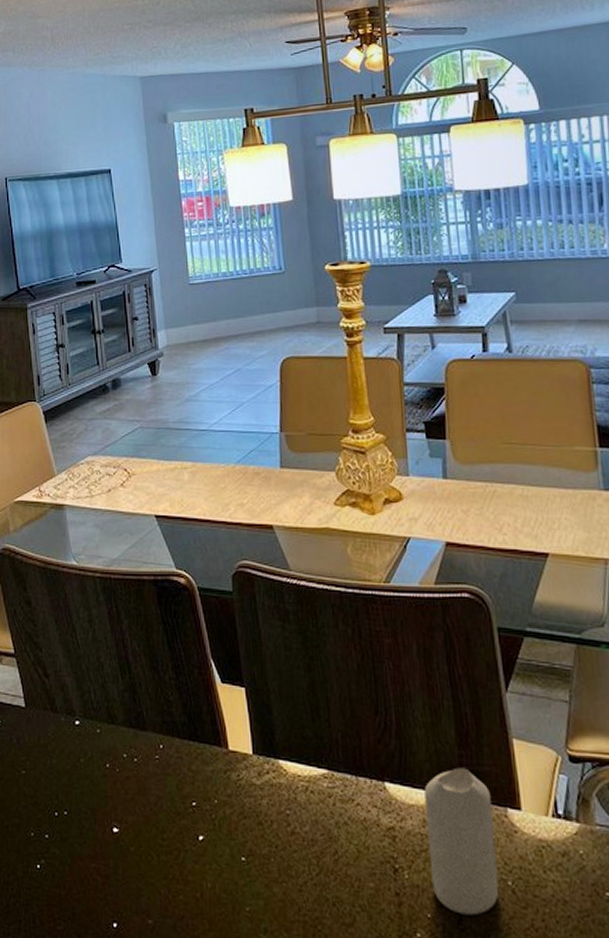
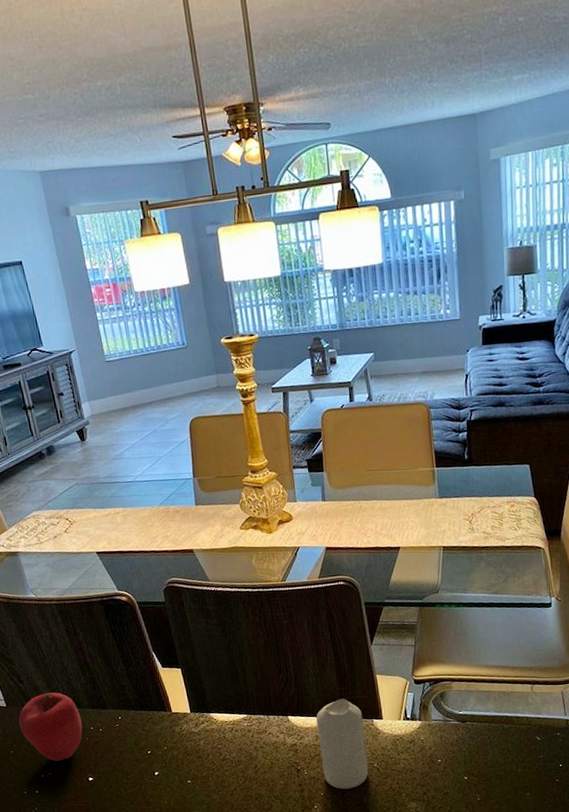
apple: none [37,696,113,797] -> present [18,692,83,762]

